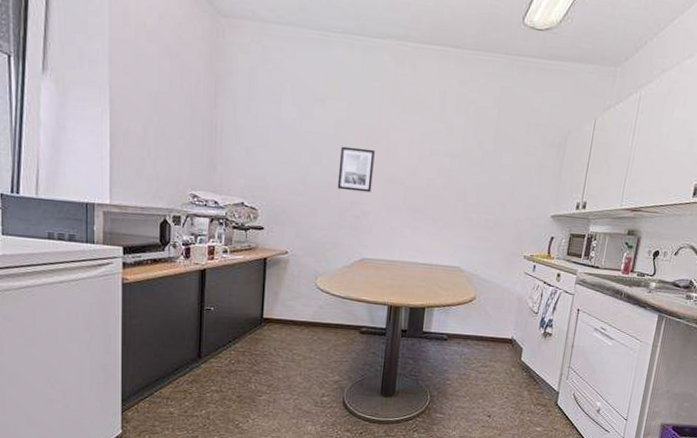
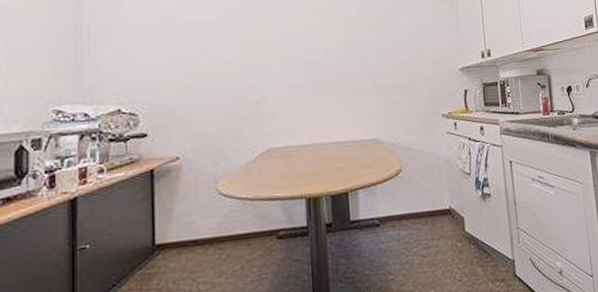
wall art: present [337,146,375,193] -> none [228,30,268,77]

